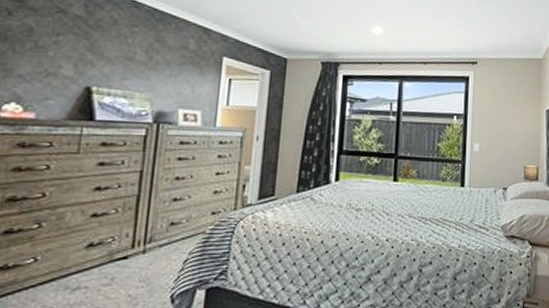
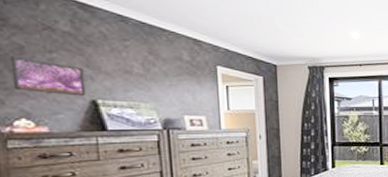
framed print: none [12,38,86,83] -> present [9,56,87,97]

